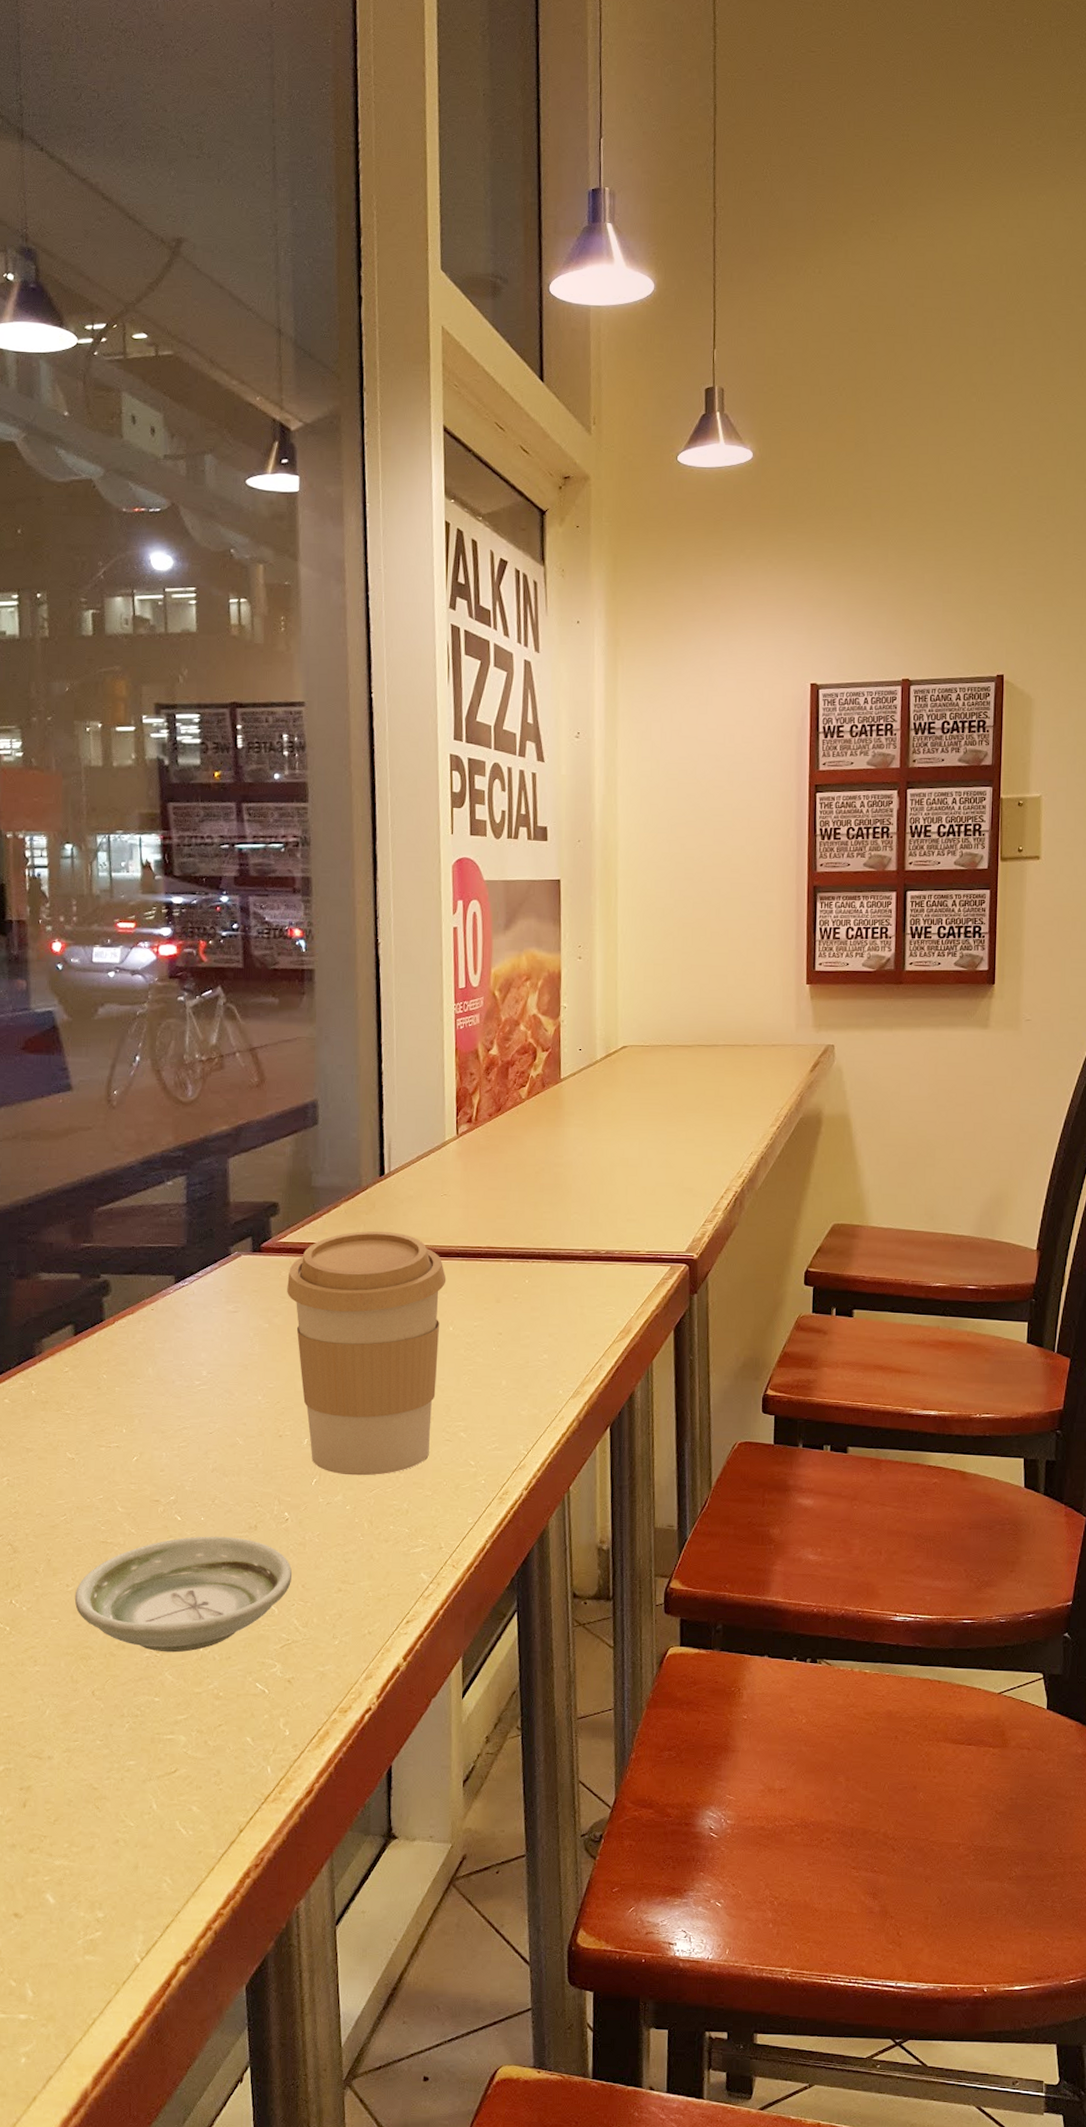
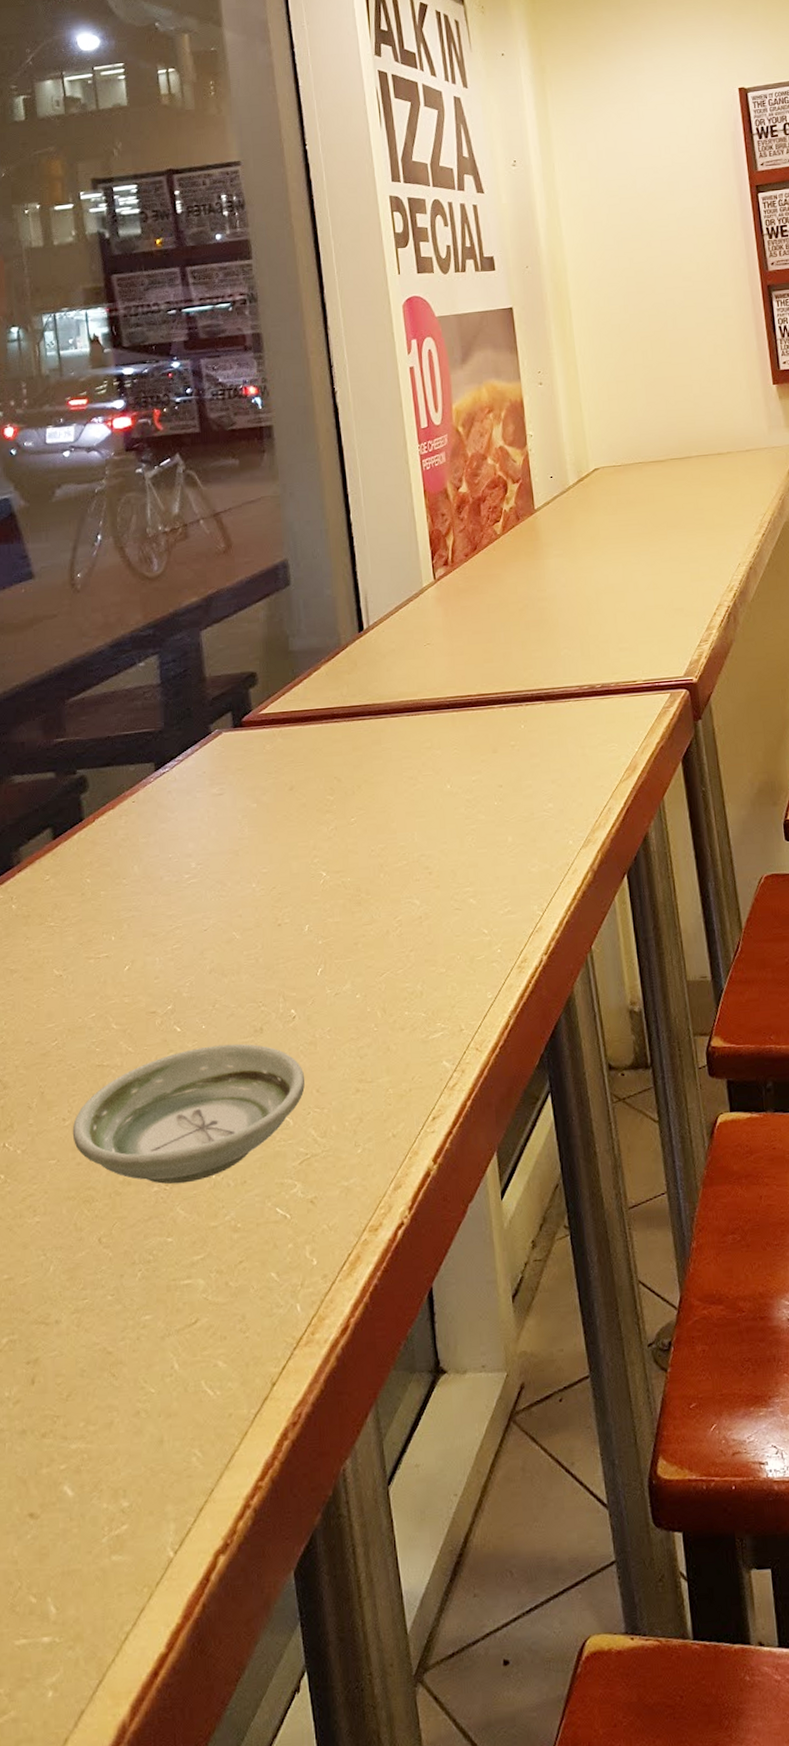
coffee cup: present [287,1231,447,1476] -> none [272,689,440,961]

